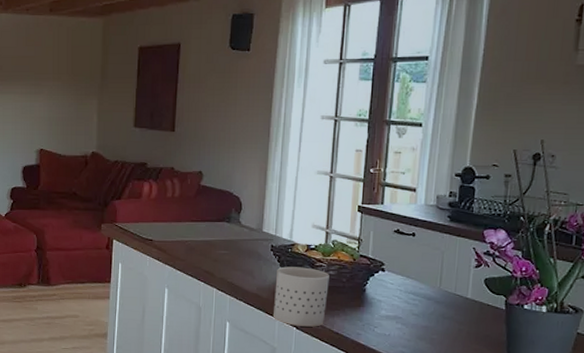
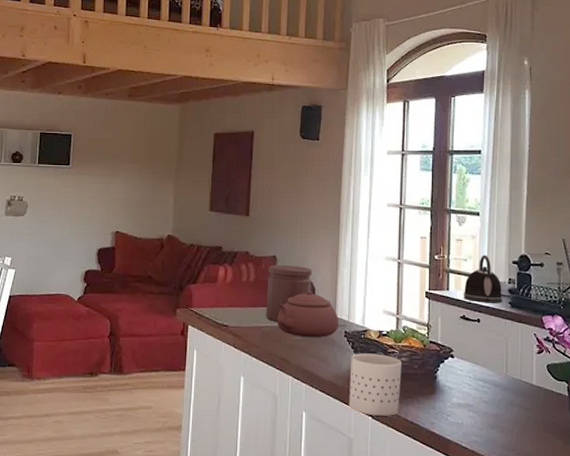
jar: none [191,180,240,237] -> present [266,265,313,322]
teapot: none [201,205,266,251] -> present [276,290,339,337]
kettle: none [398,167,442,217] -> present [463,255,503,303]

